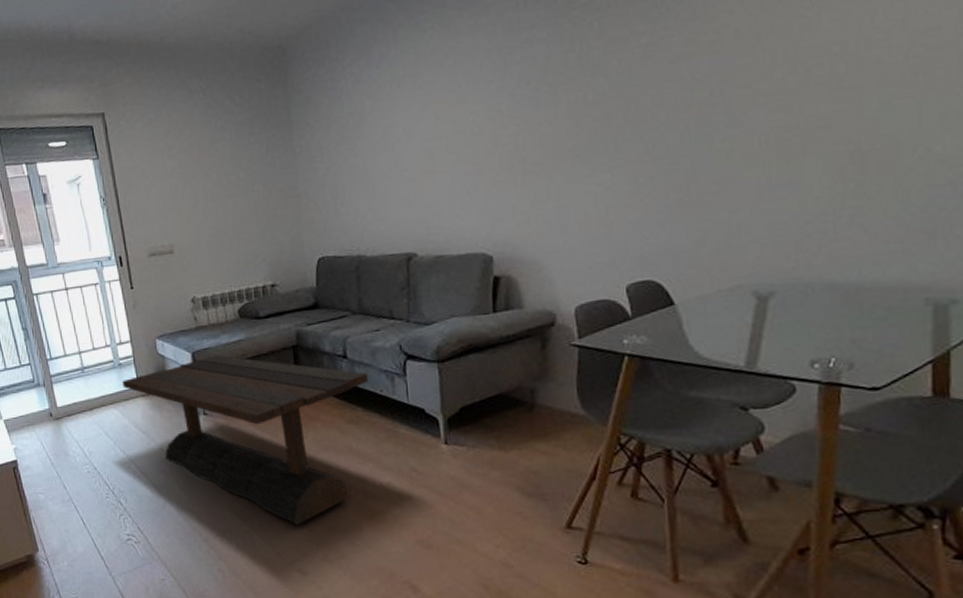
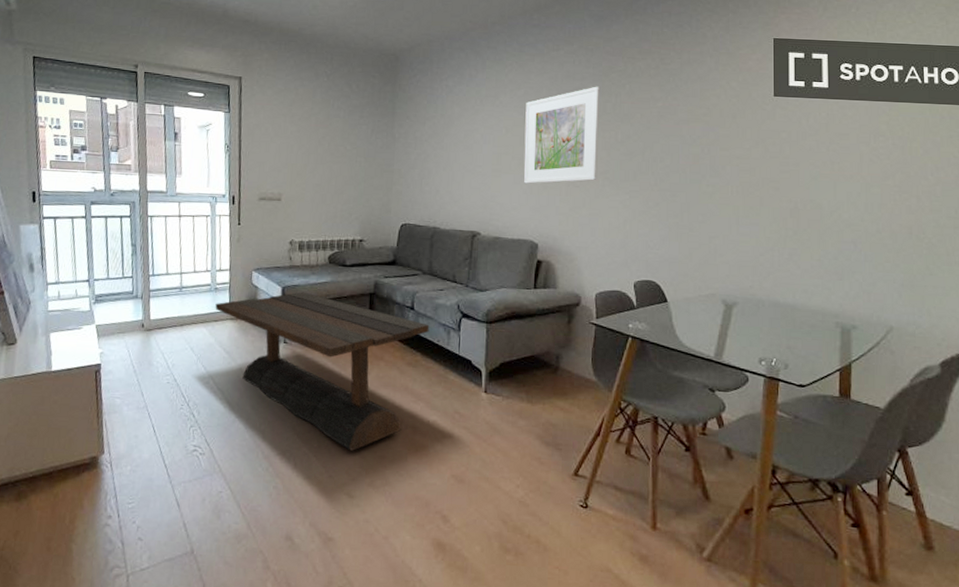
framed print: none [457,32,564,182] -> present [524,86,601,184]

